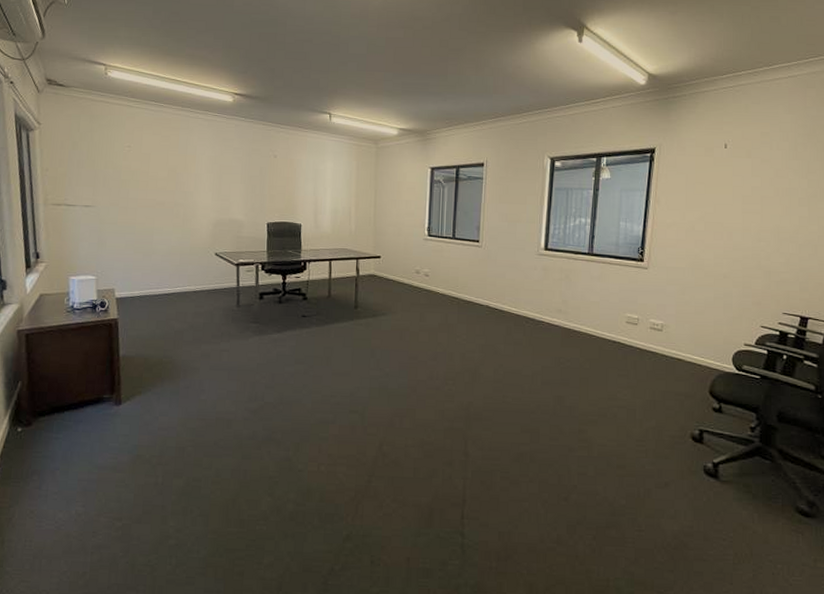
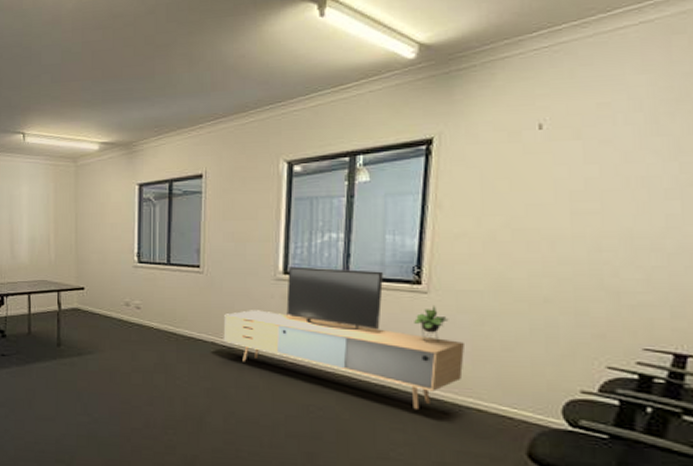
media console: none [496,244,671,359] -> present [223,266,464,409]

